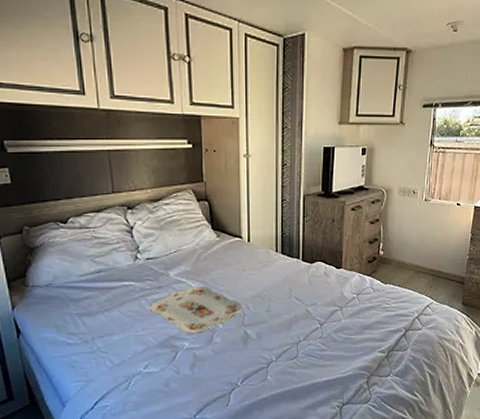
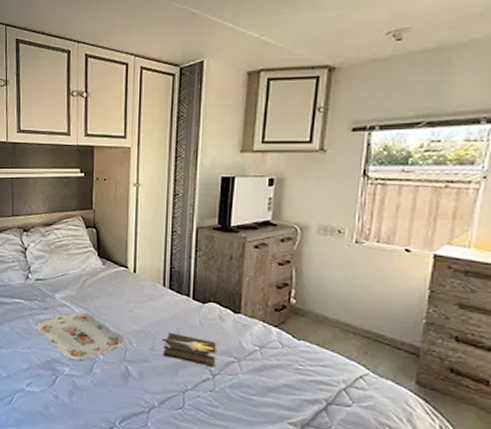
hardback book: none [275,293,324,319] -> present [160,332,218,368]

